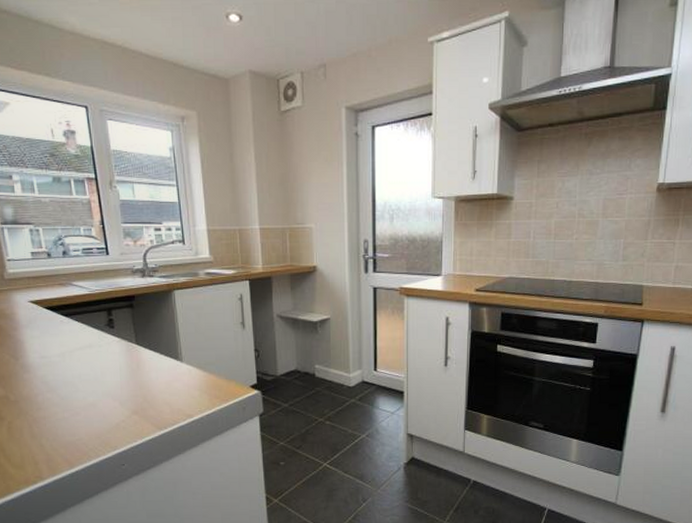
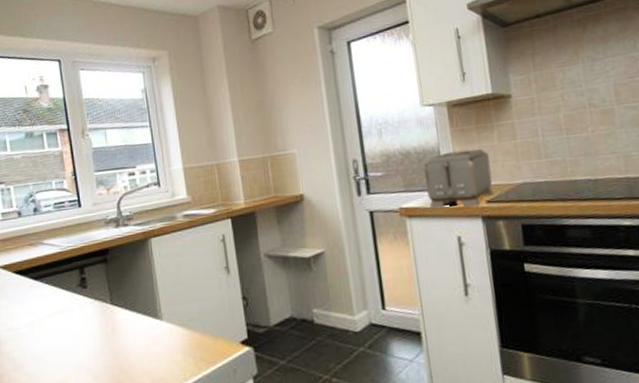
toaster: none [426,242,484,294] -> present [424,149,495,209]

